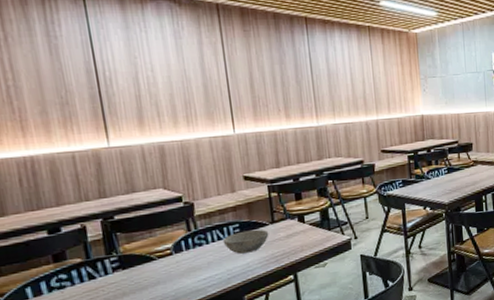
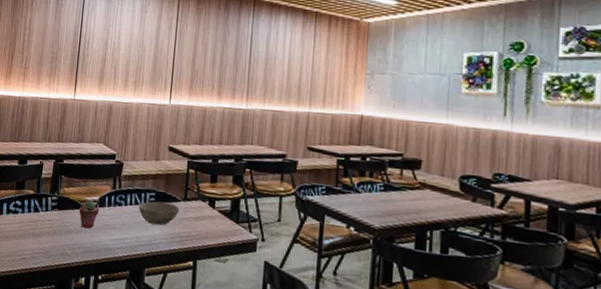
potted succulent: none [150,249,177,279] -> present [79,200,100,229]

